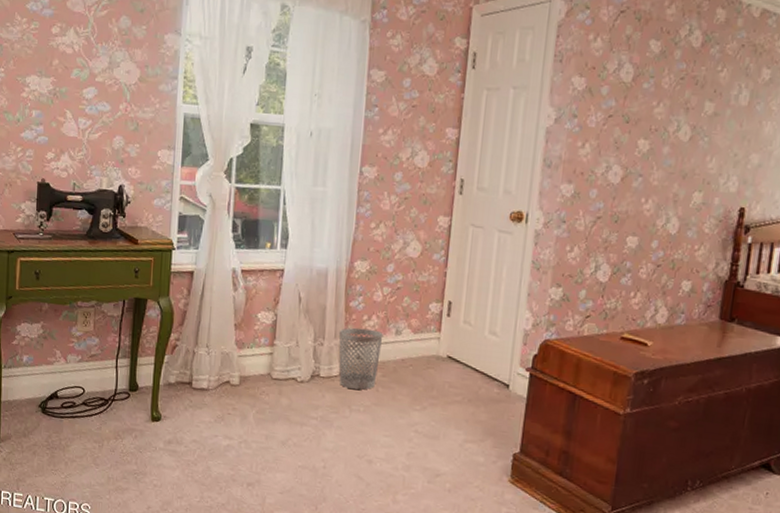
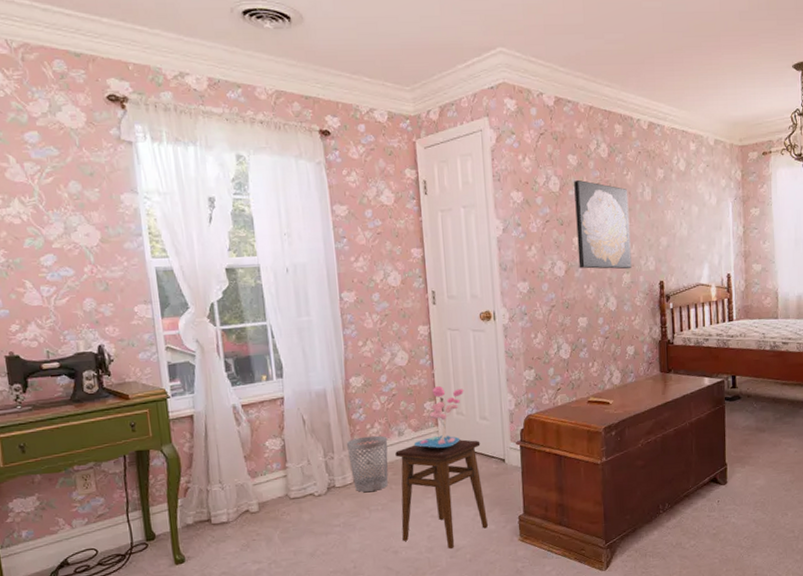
stool: none [380,347,485,474] -> present [395,439,489,550]
decorative tree: none [410,287,477,359] -> present [413,386,464,448]
wall art: none [639,70,719,187] -> present [574,179,632,270]

